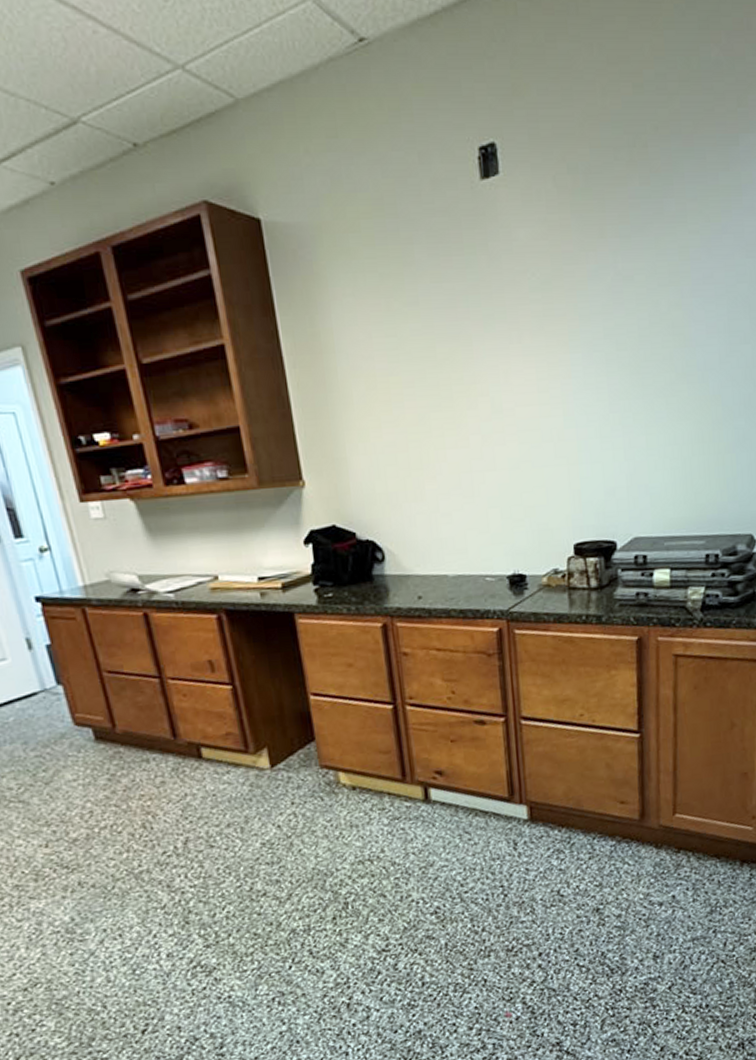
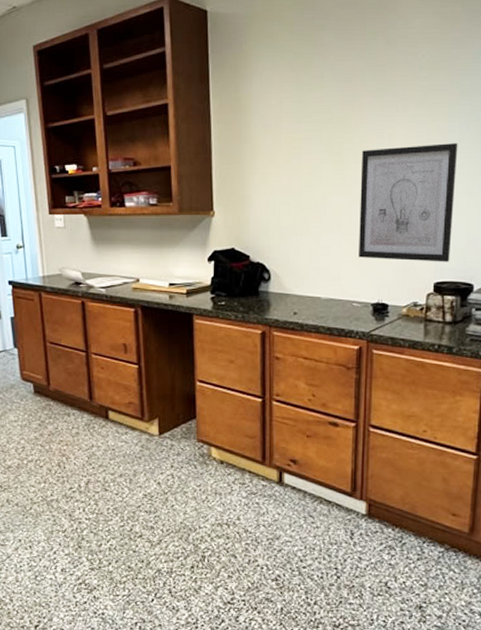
wall art: none [476,378,588,523] -> present [359,143,458,262]

